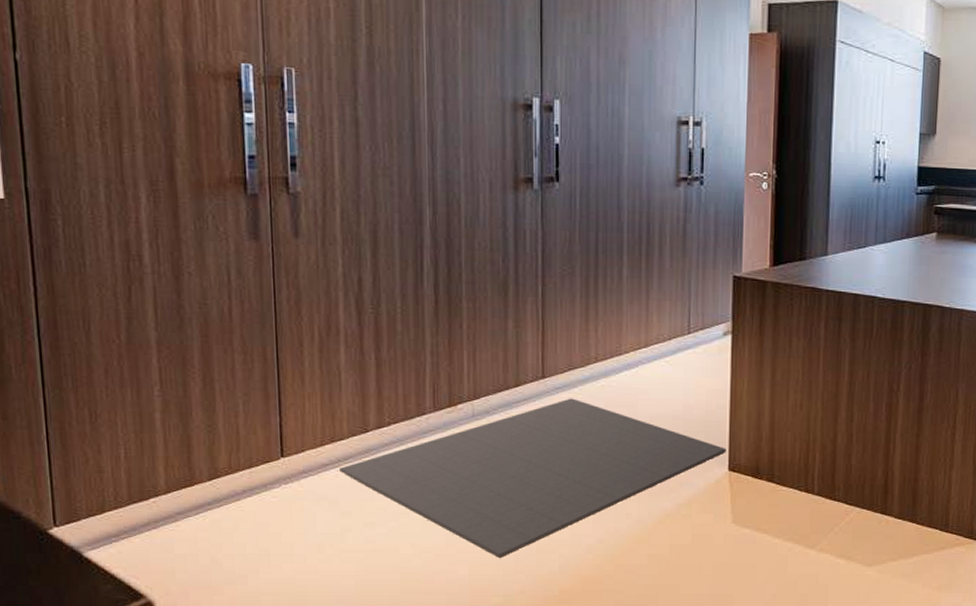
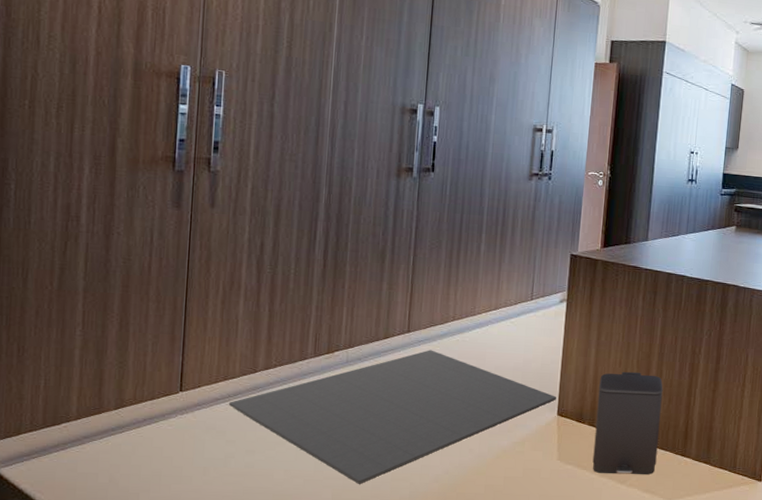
pedal bin: none [774,415,855,538] -> present [592,371,663,475]

